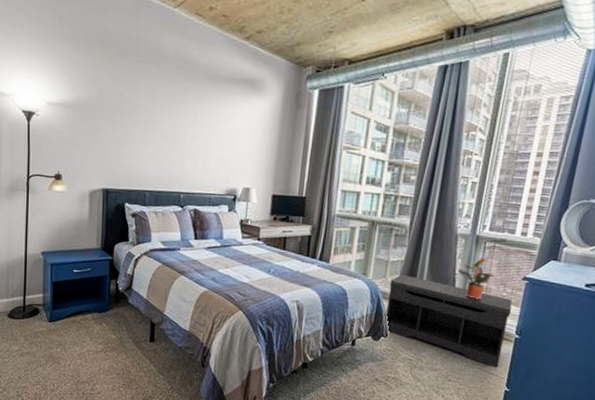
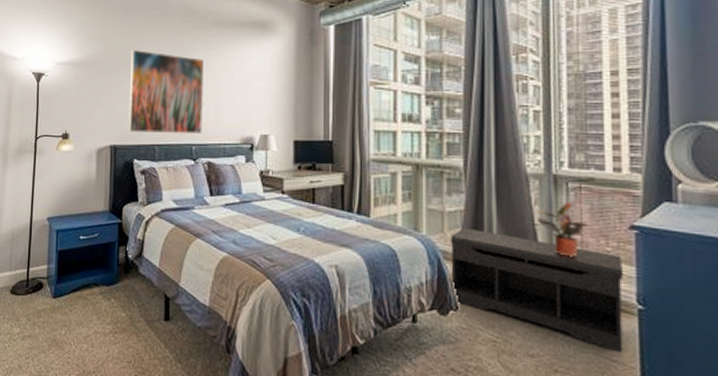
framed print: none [121,95,195,183] -> present [129,49,204,133]

